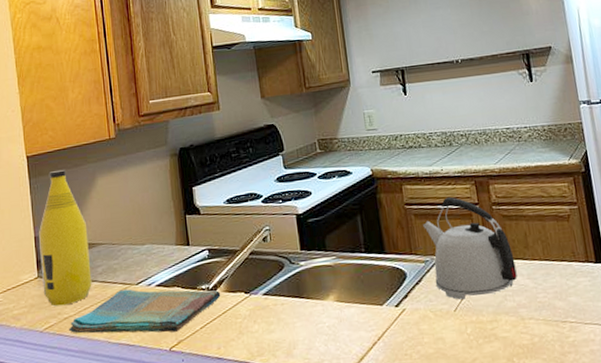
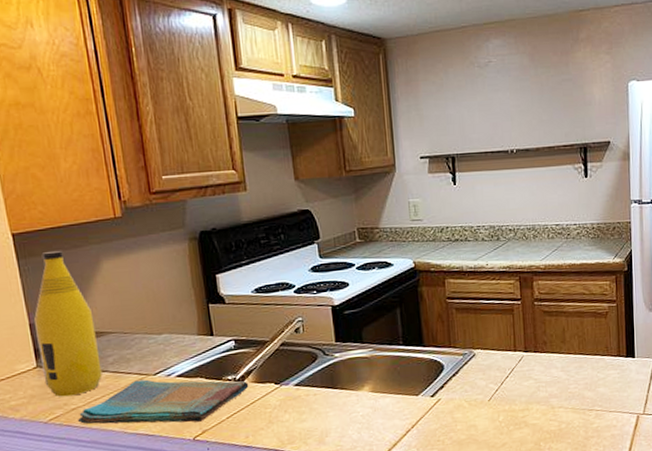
kettle: present [423,196,517,300] -> none [464,291,552,390]

